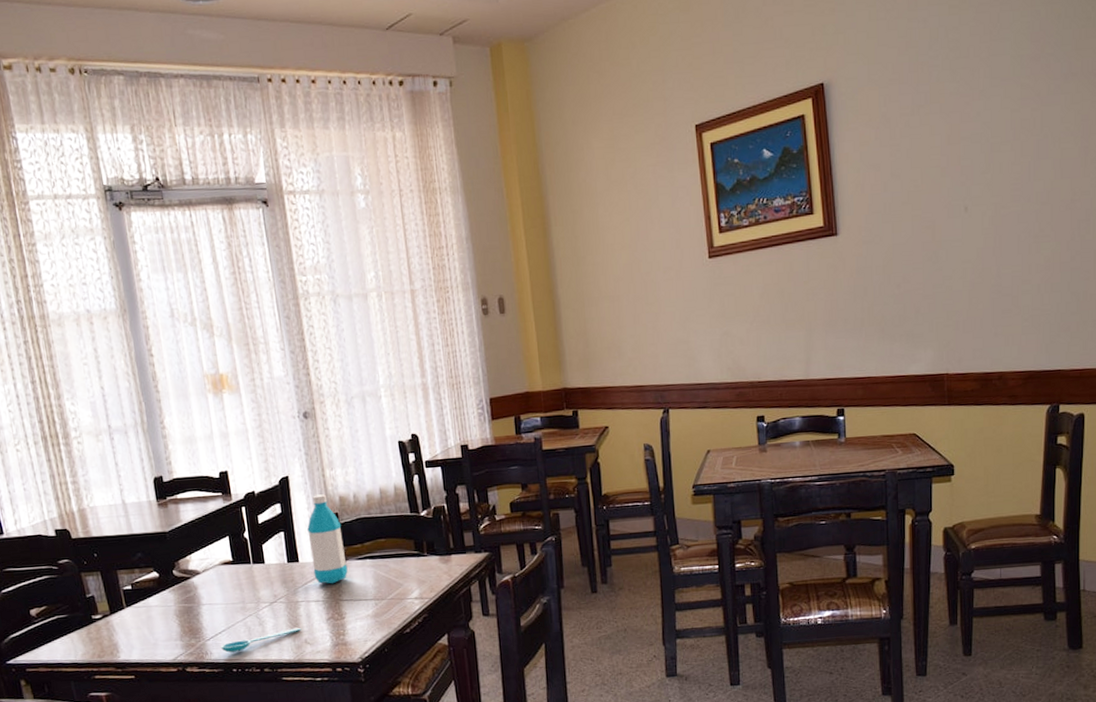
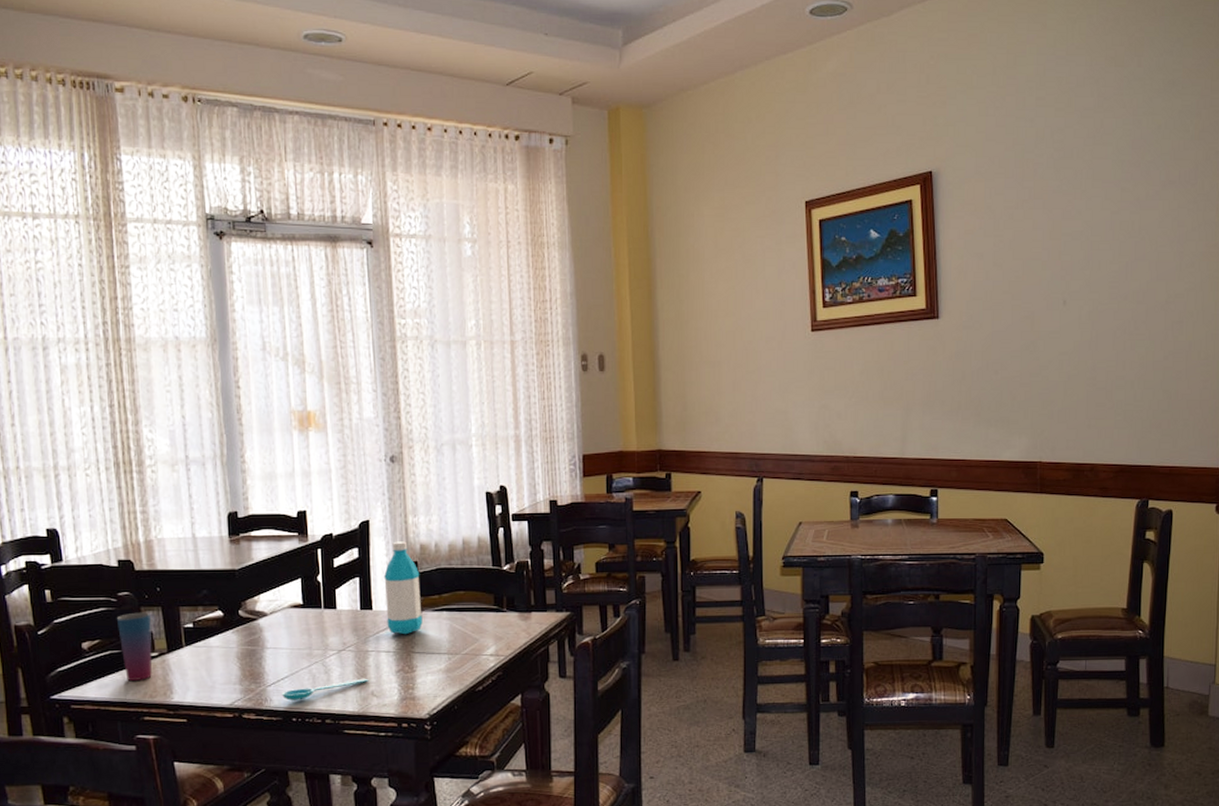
cup: none [59,577,98,643] -> present [116,612,152,682]

